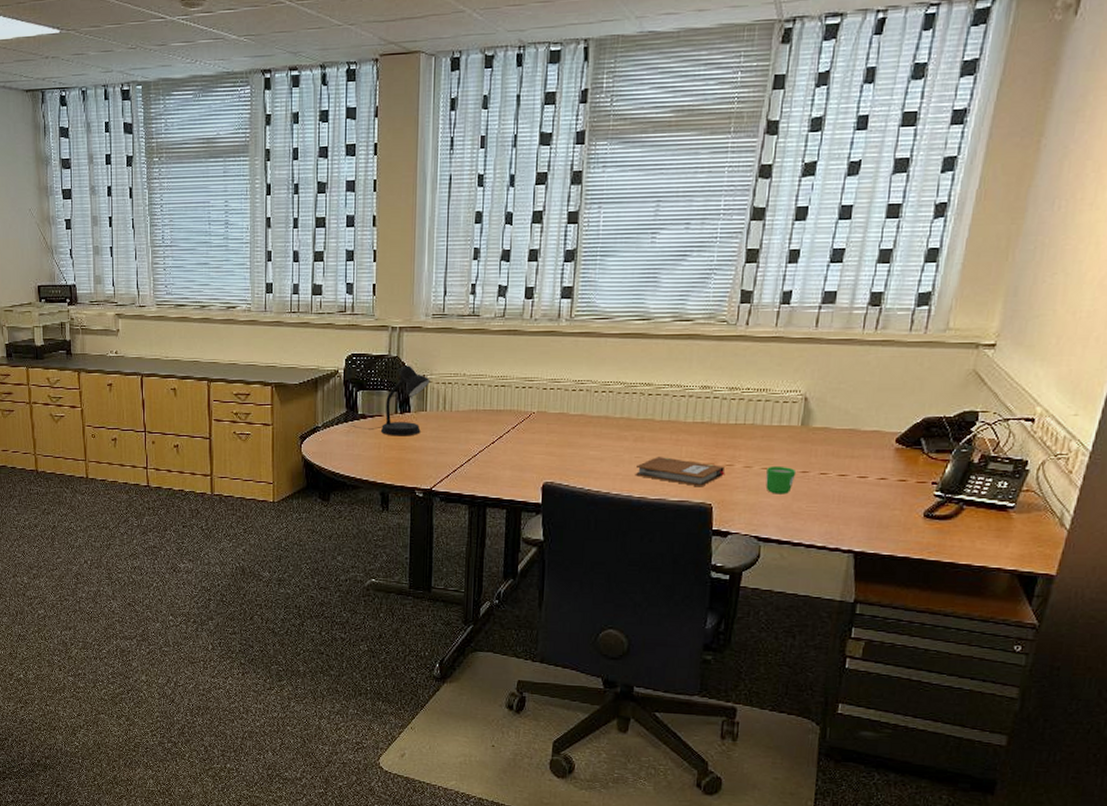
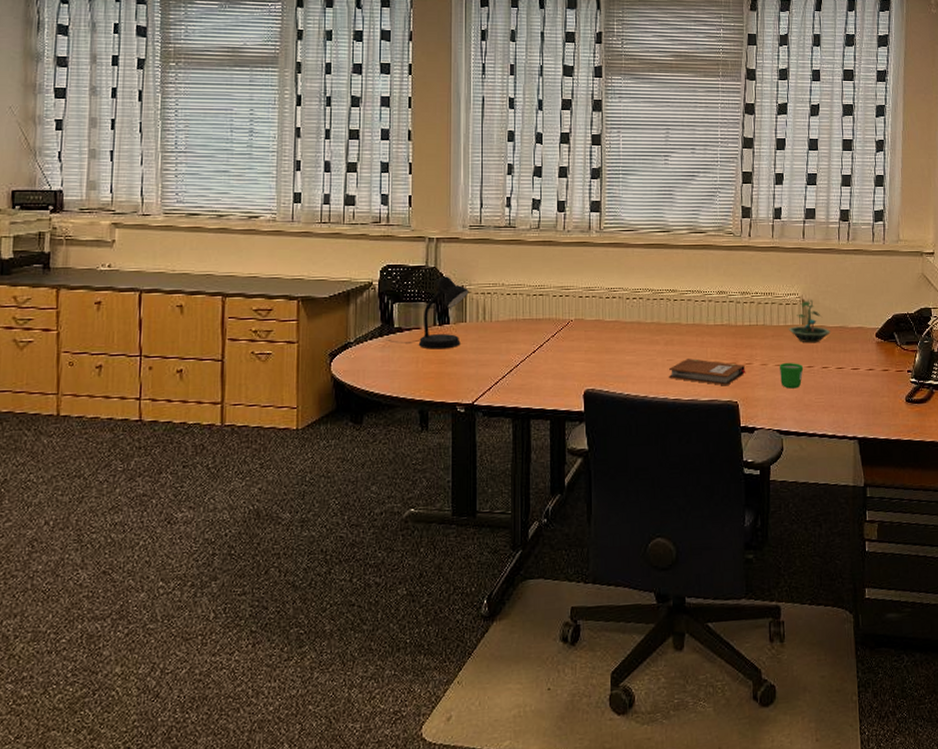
terrarium: none [782,397,838,447] -> present [788,299,832,343]

